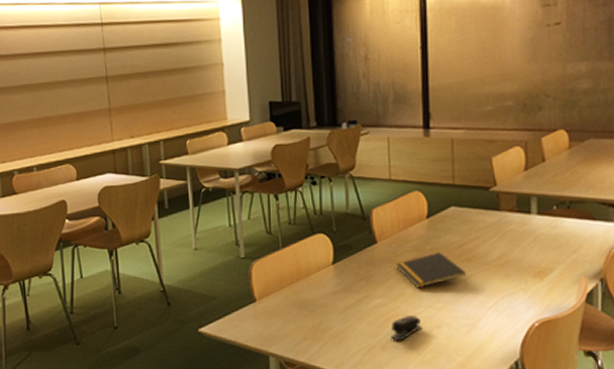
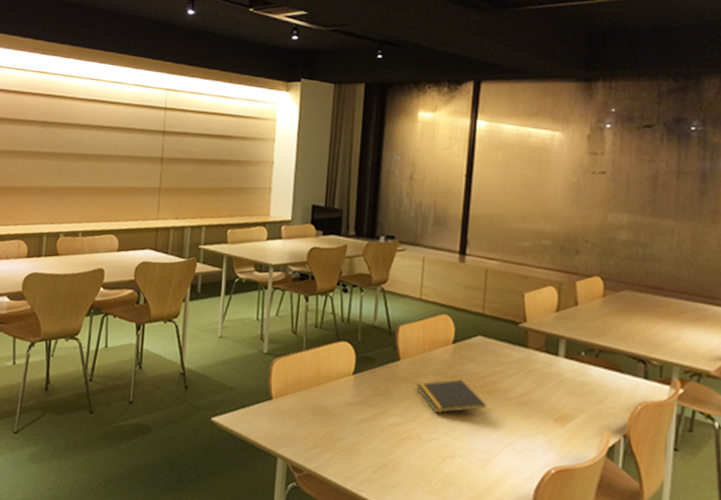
stapler: present [391,316,422,341] -> none [402,439,436,465]

